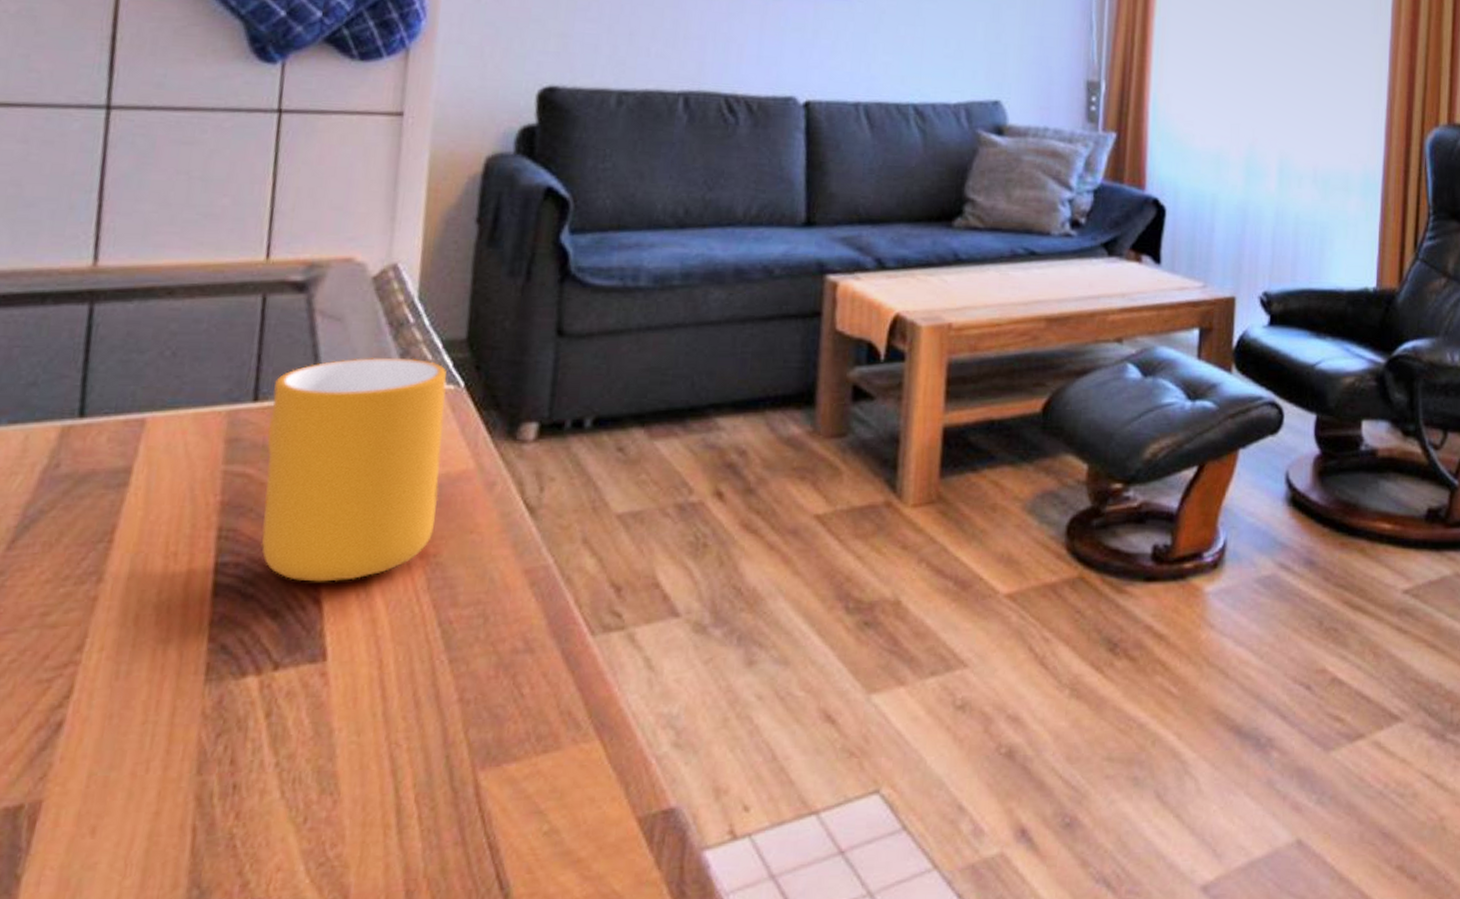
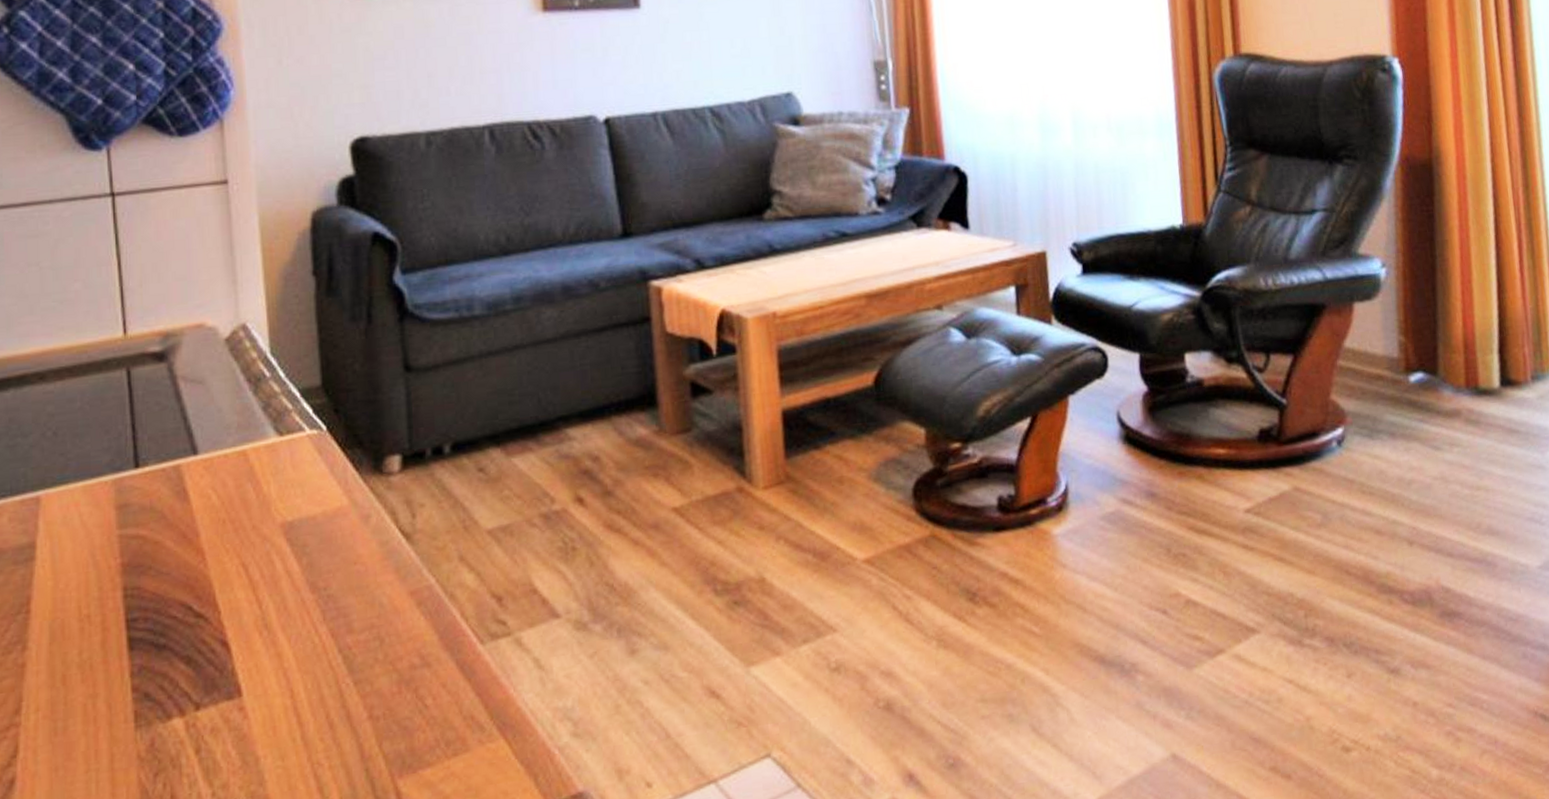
mug: present [260,358,447,582] -> none [152,409,321,627]

